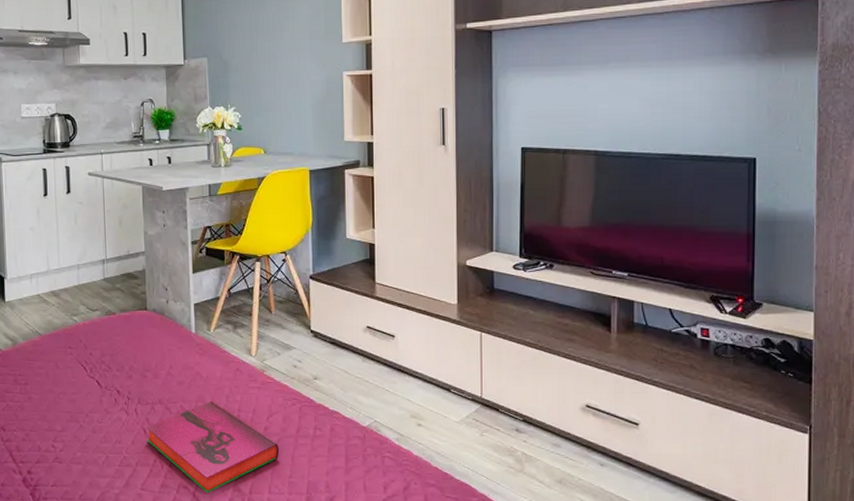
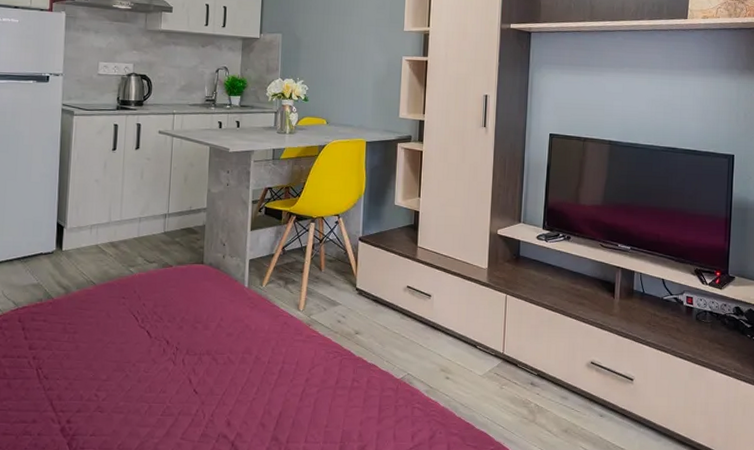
hardback book: present [146,400,280,494] -> none [191,352,319,443]

